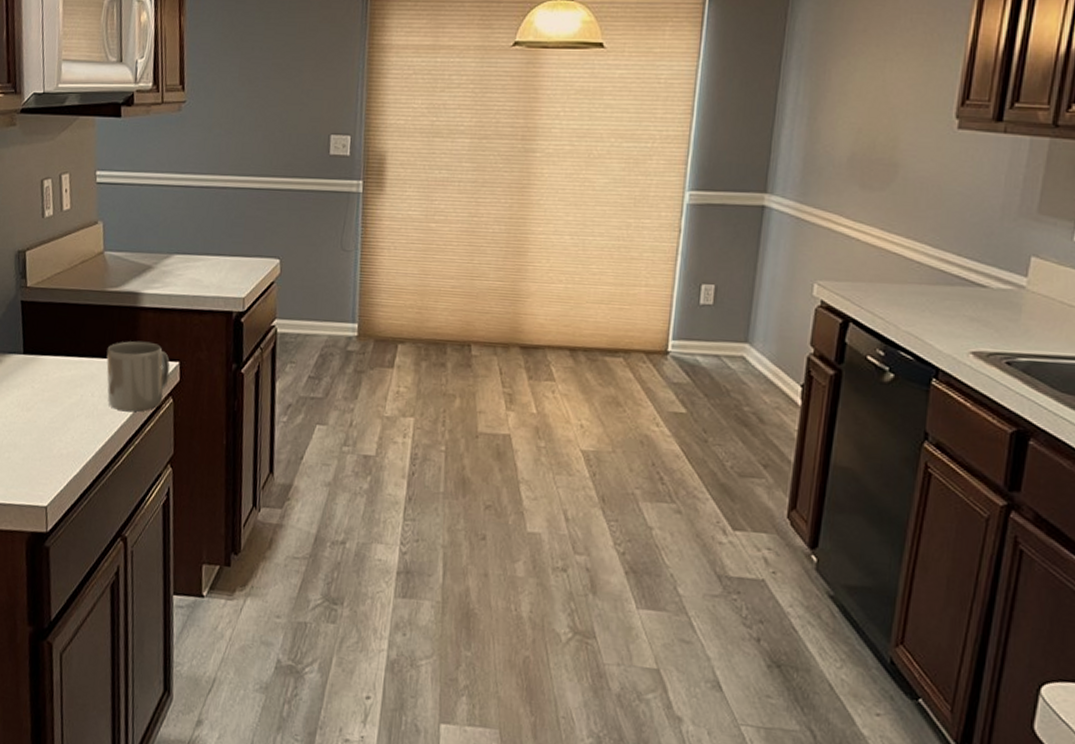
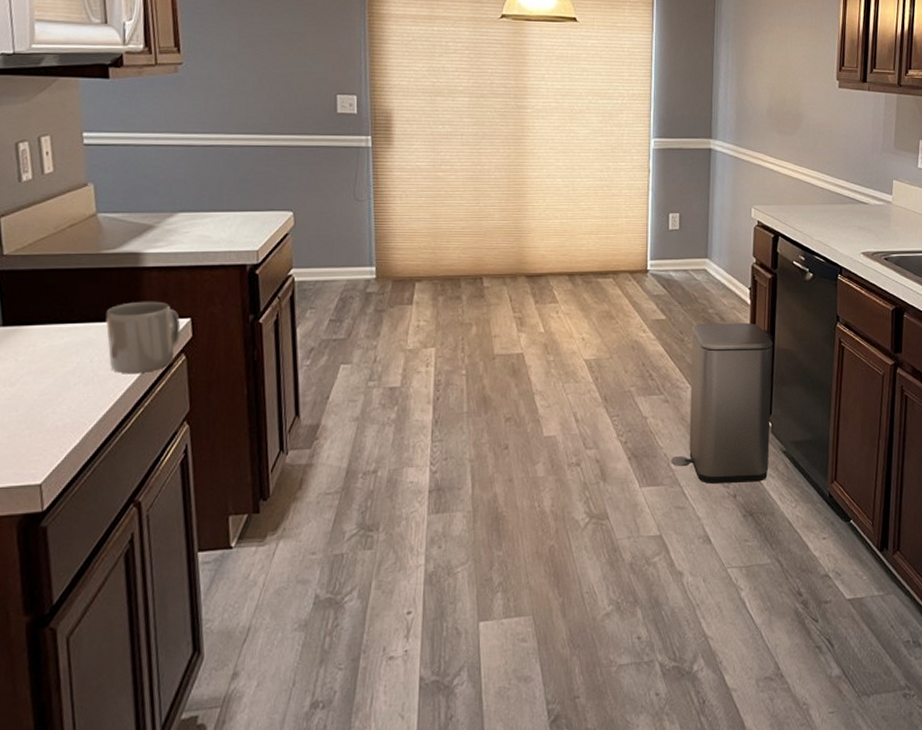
pedal bin: none [678,422,829,628] -> present [671,322,773,484]

